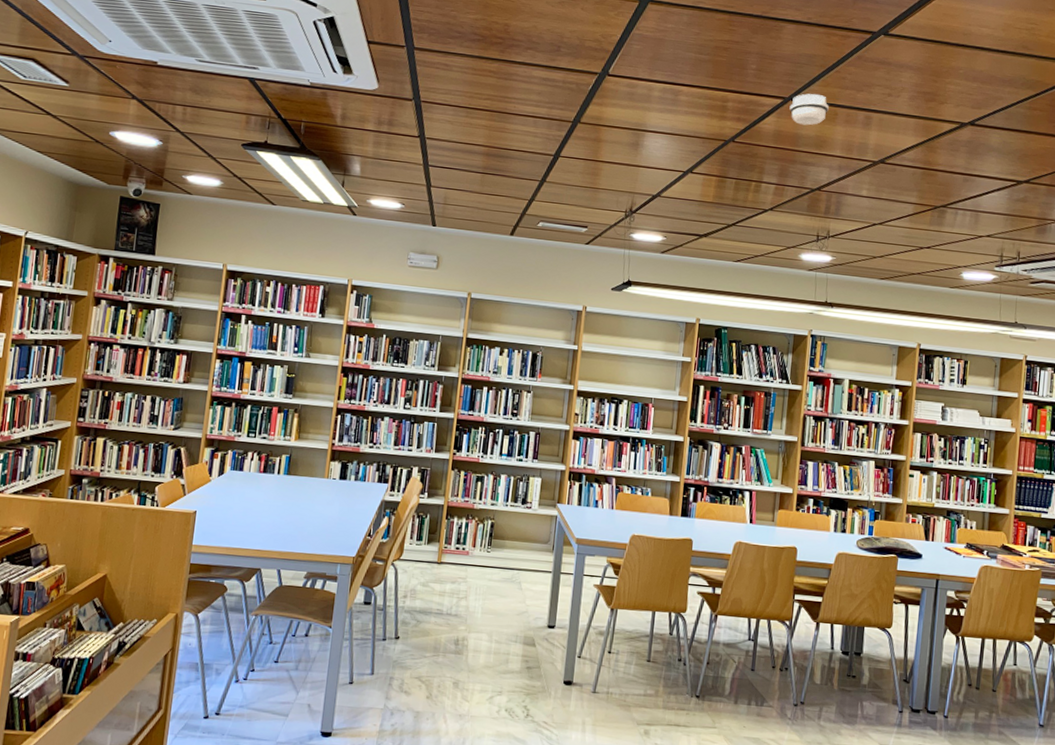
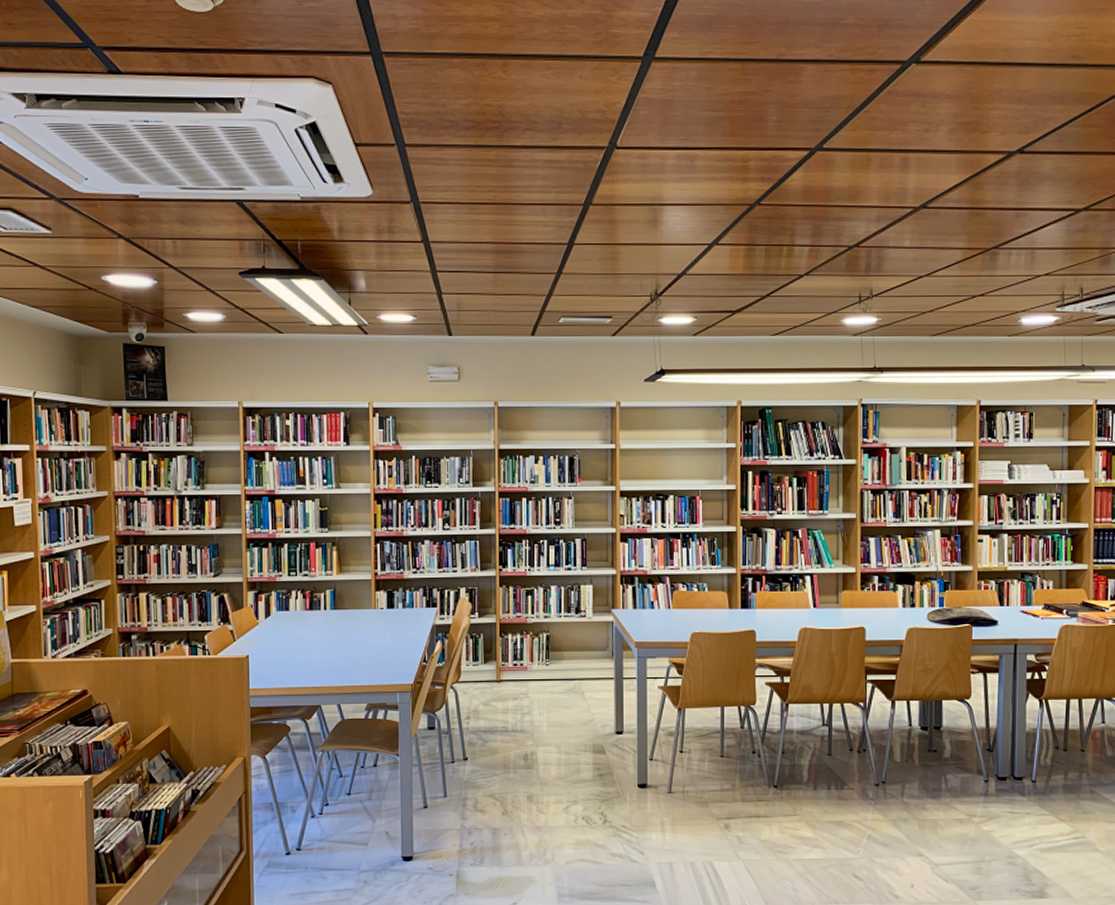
smoke detector: present [789,93,829,126] -> none [817,140,860,177]

